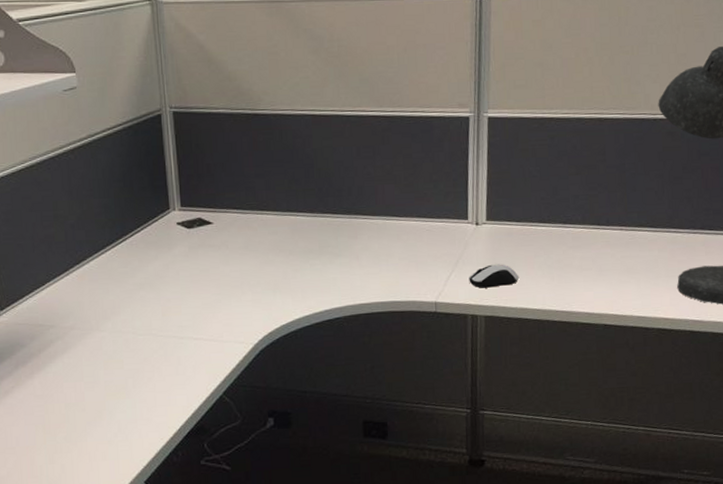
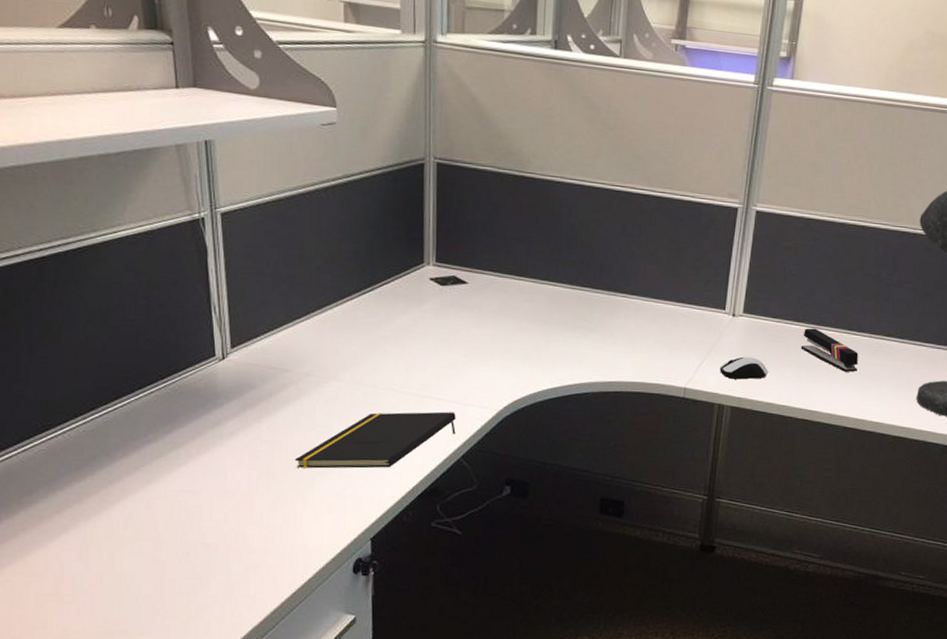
notepad: none [66,350,215,419] -> present [294,411,456,469]
stapler: none [549,227,612,268] -> present [801,328,859,372]

